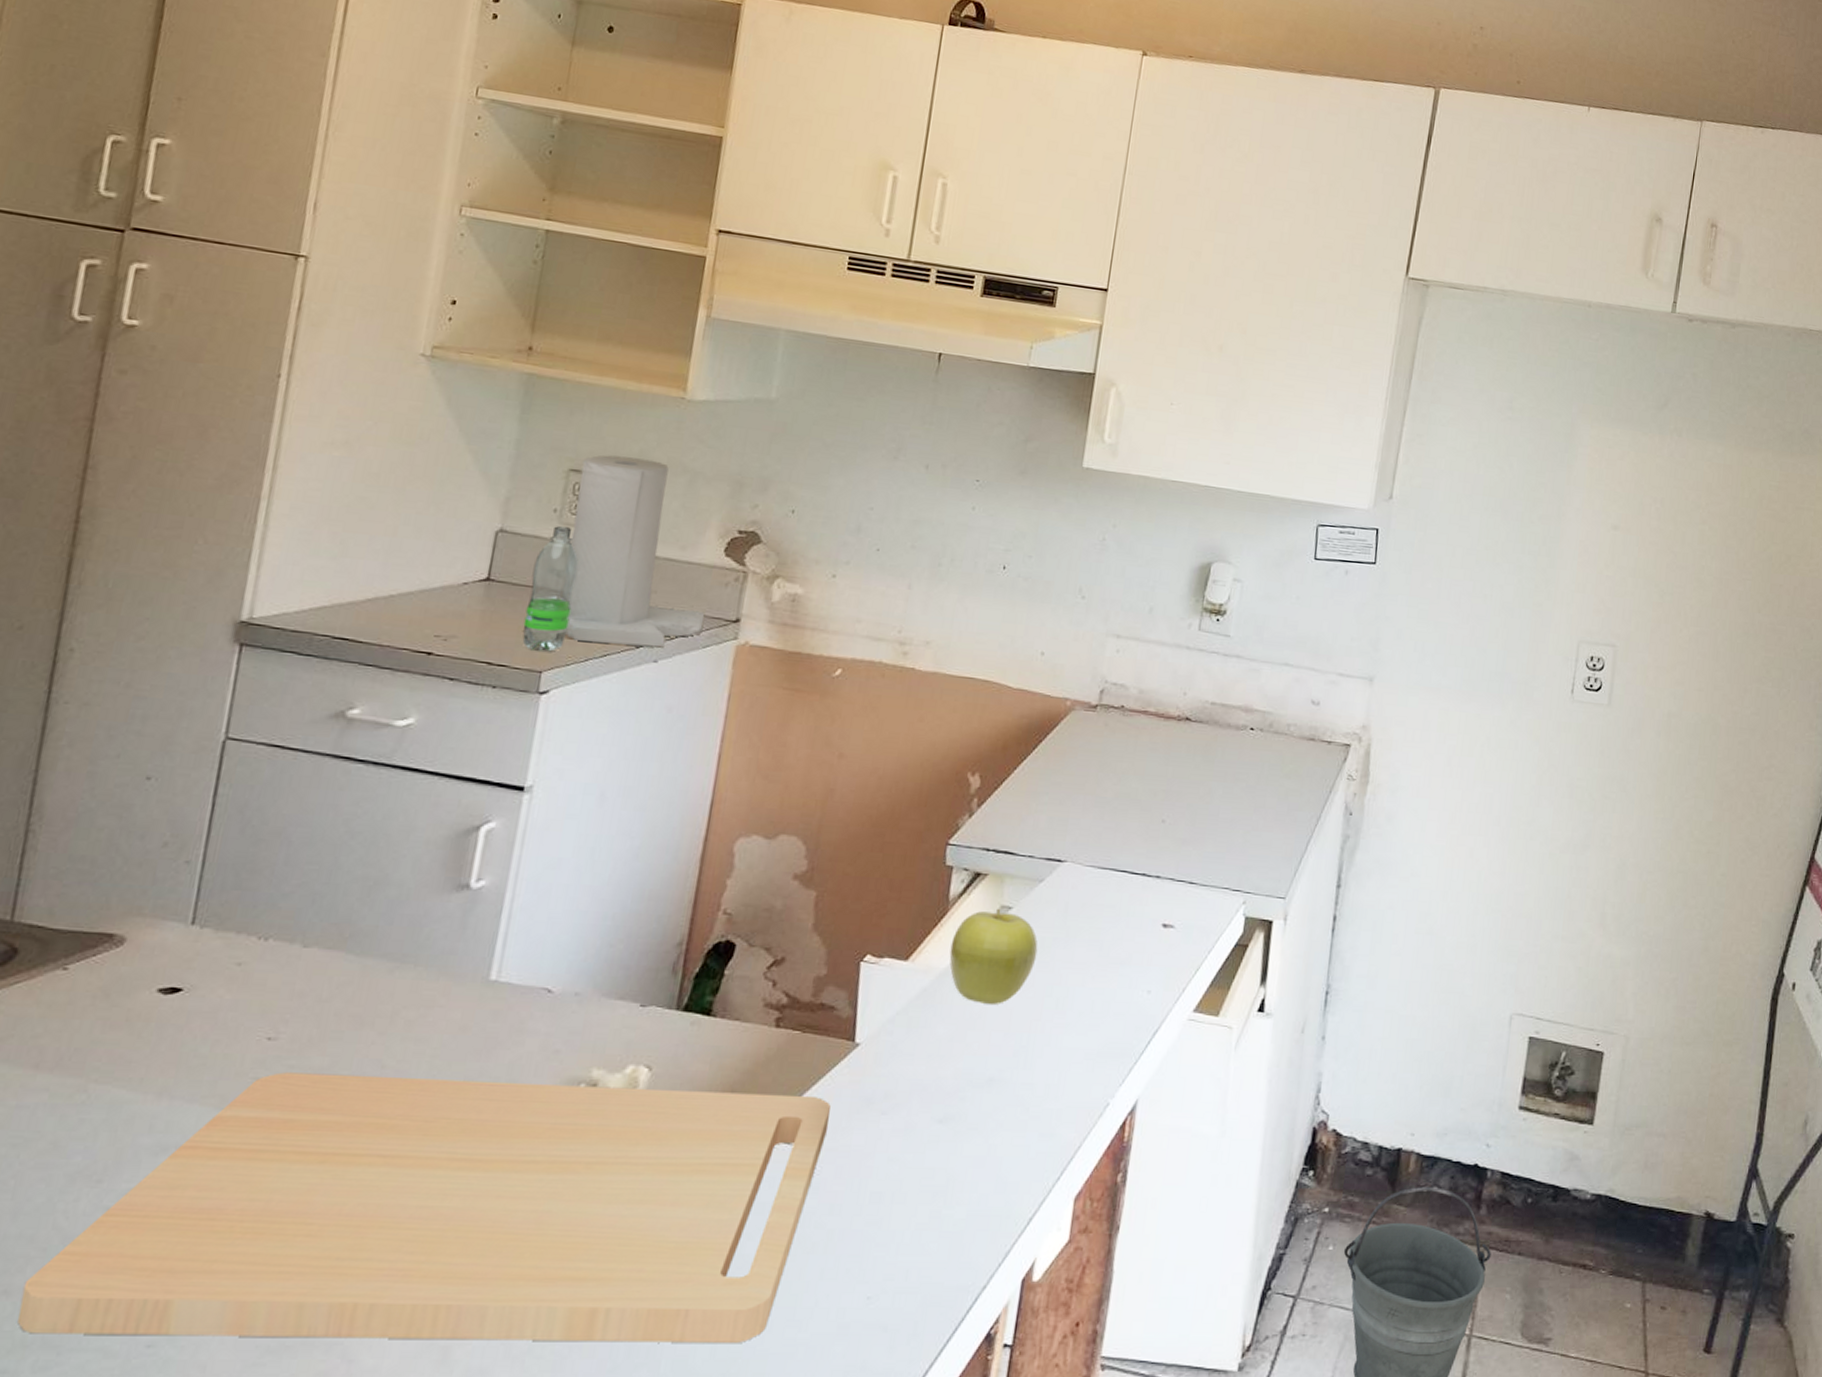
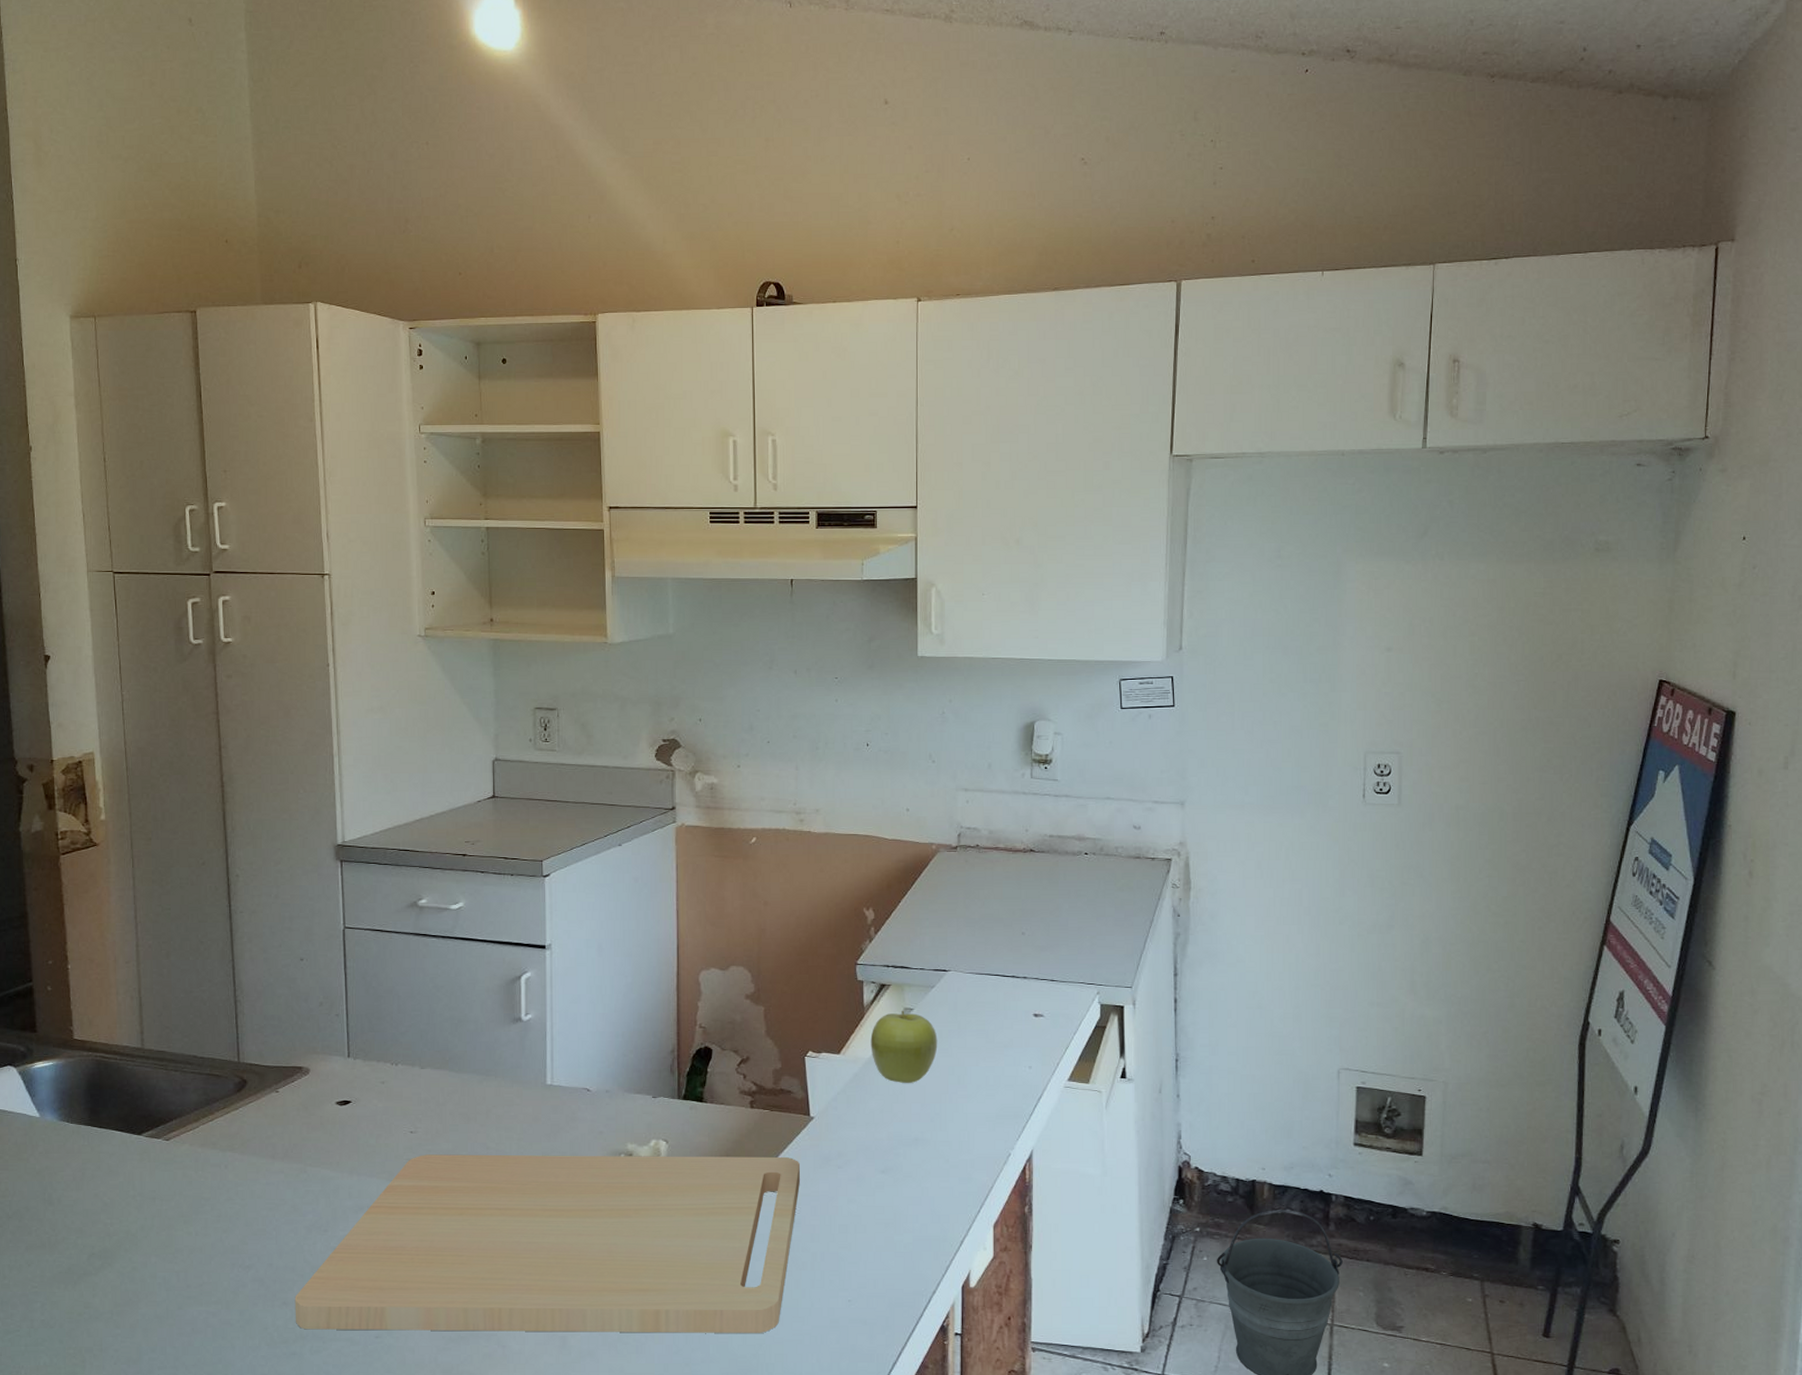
bottle: present [522,526,579,652] -> none [523,752,555,845]
paper towel: present [565,455,706,648] -> none [543,693,650,836]

